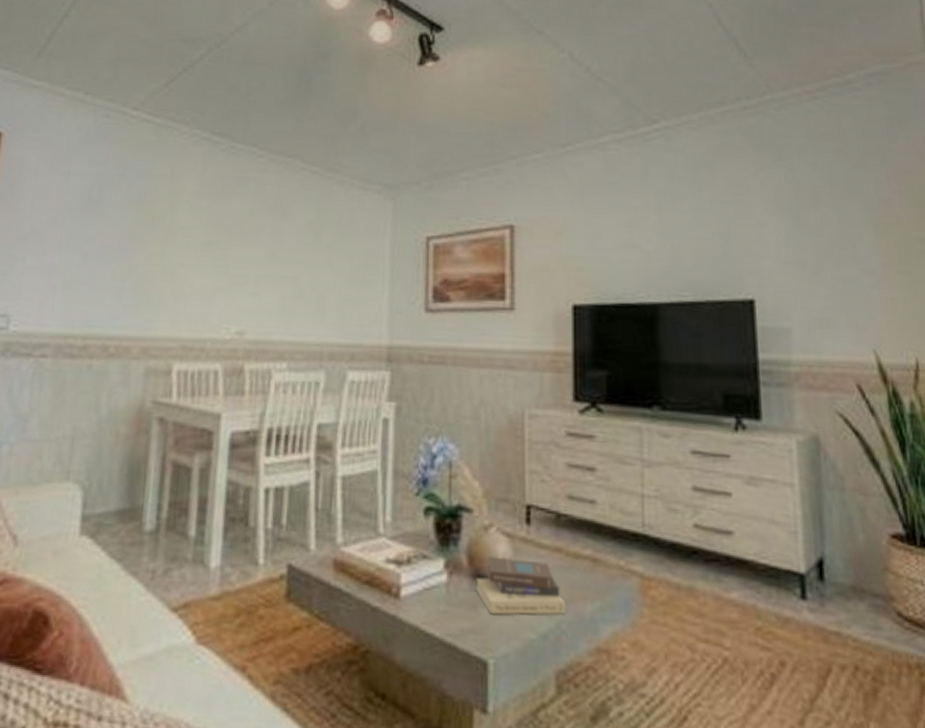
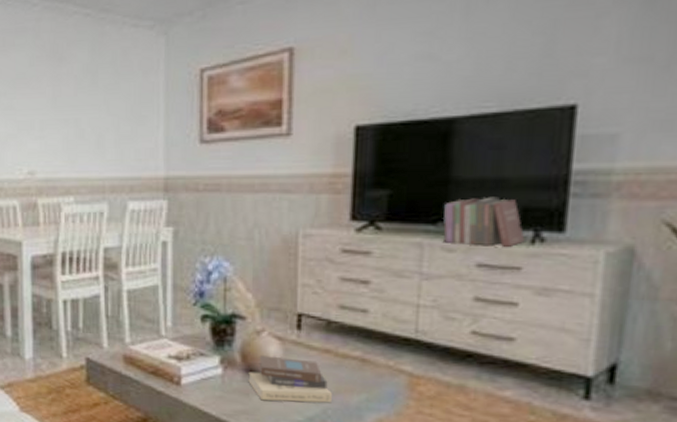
books: none [657,382,730,435] -> present [443,196,525,248]

